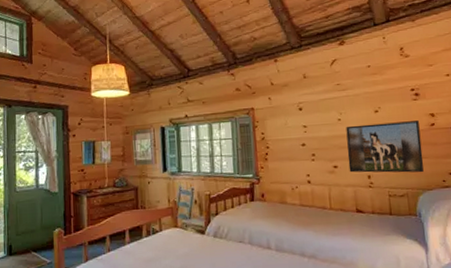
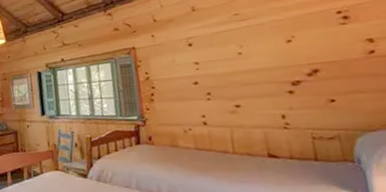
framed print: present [346,121,424,173] -> none [248,48,362,112]

